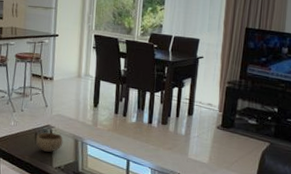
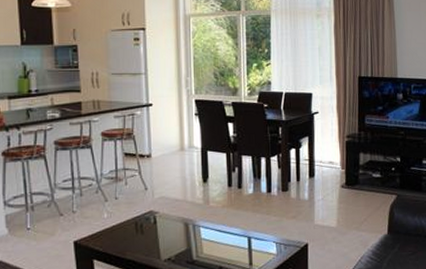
bowl: present [36,132,63,152] -> none [137,219,171,243]

